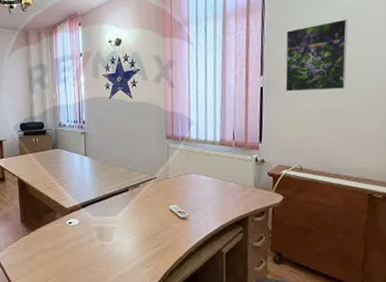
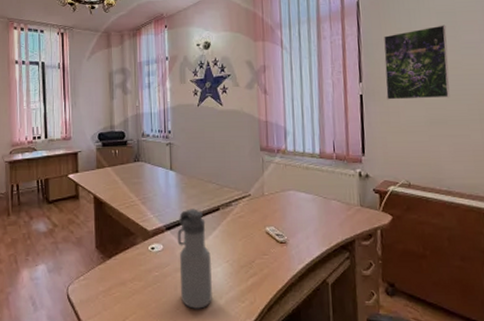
water bottle: none [91,189,122,272] -> present [177,208,213,309]

